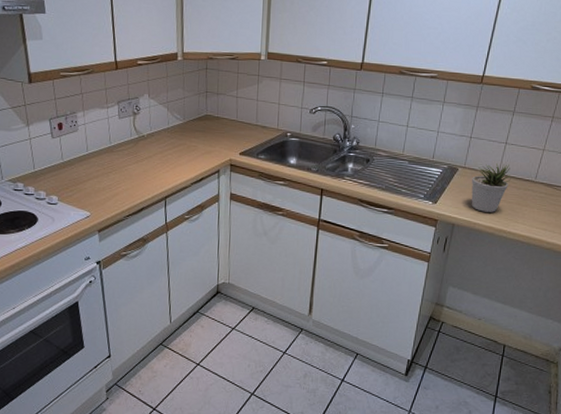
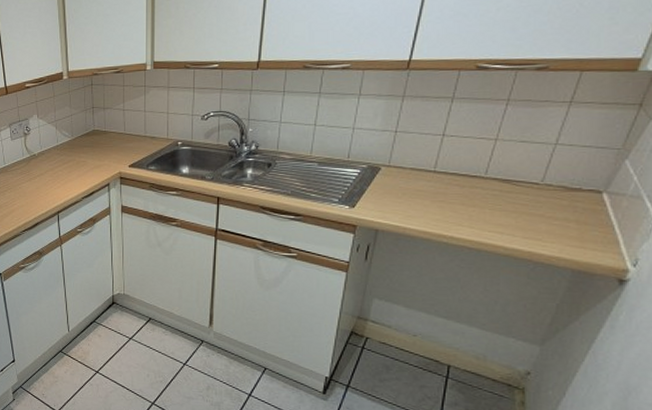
potted plant: present [471,163,511,212] -> none [399,159,452,215]

